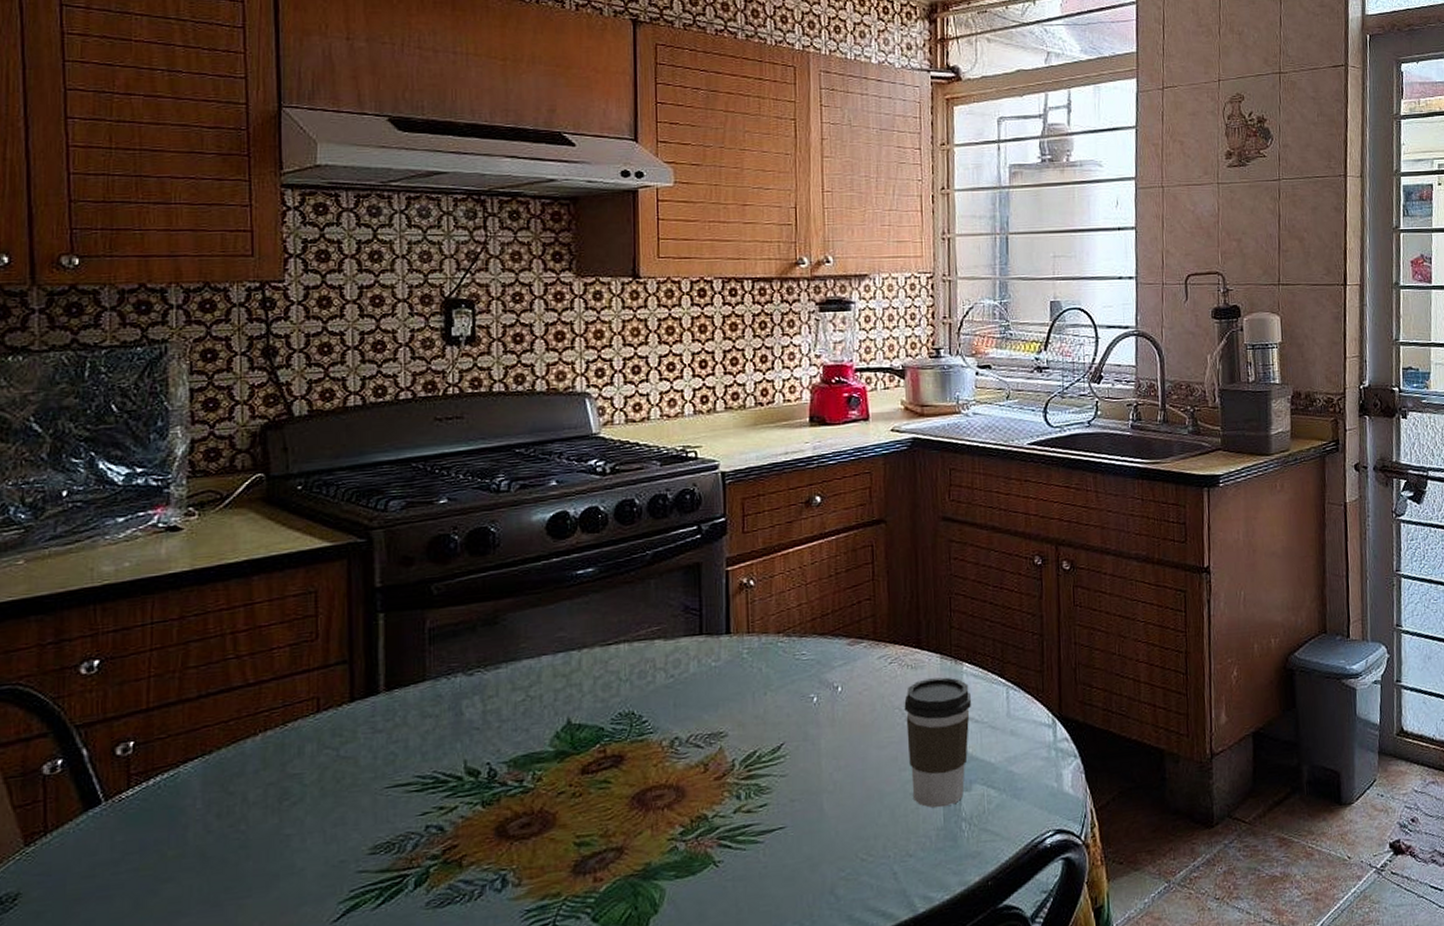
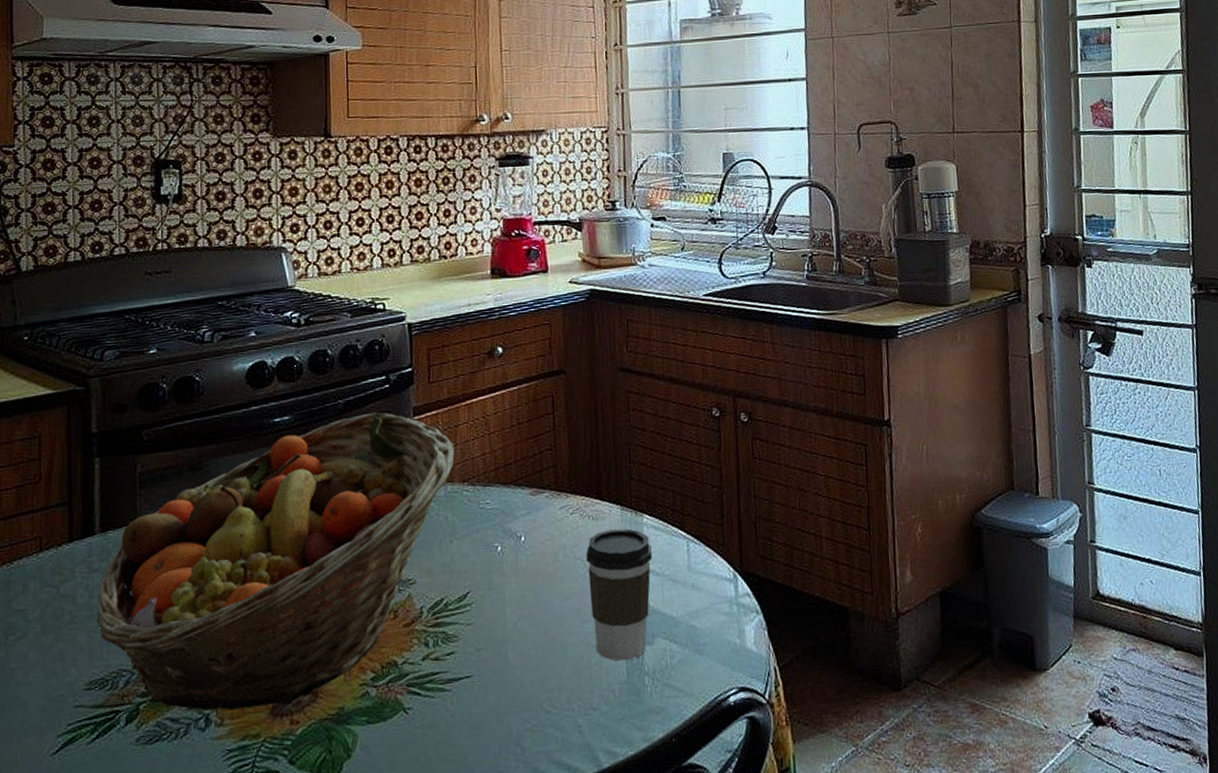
fruit basket: none [381,563,770,871] -> present [96,412,455,711]

